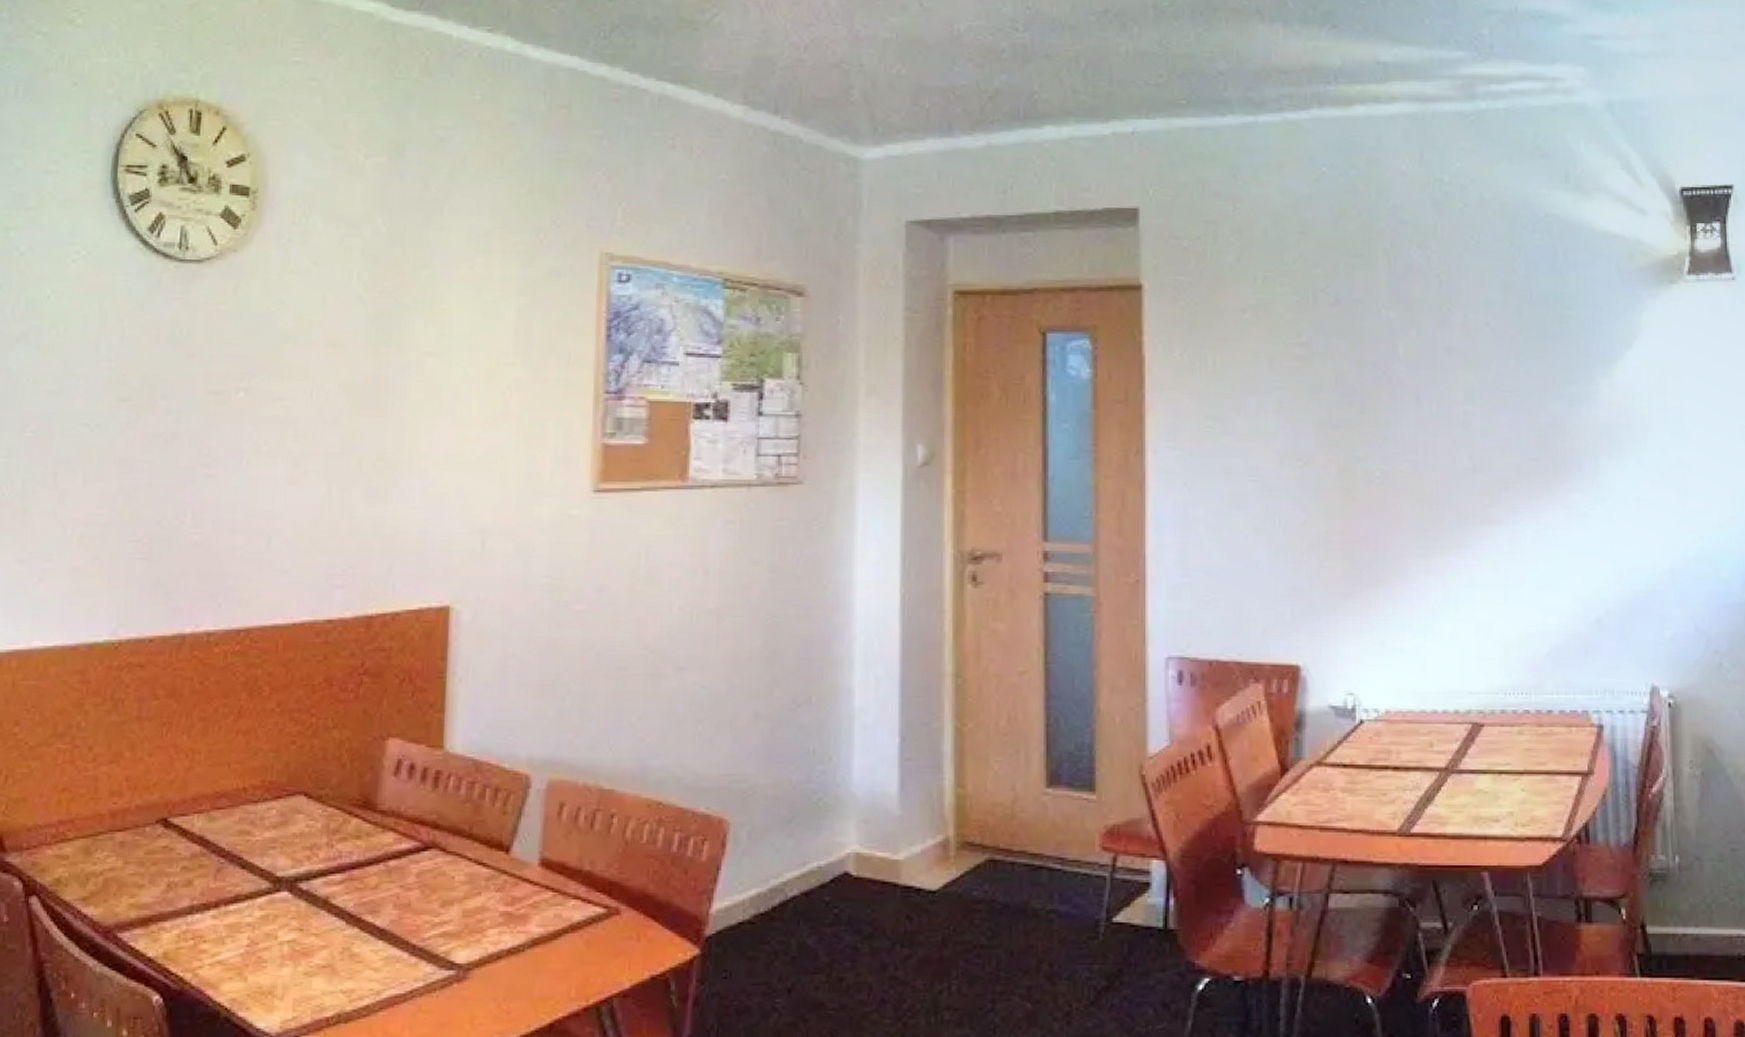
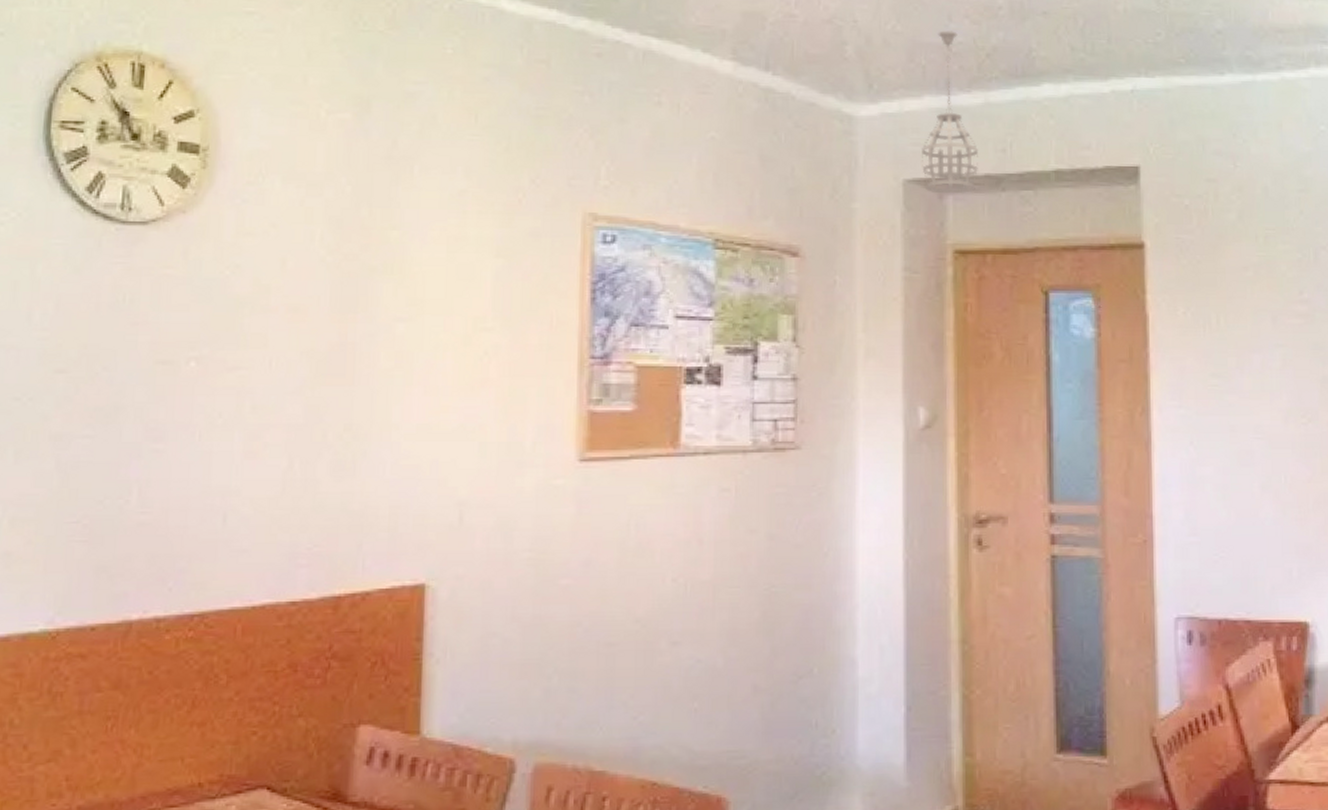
pendant light: none [924,74,979,236] -> present [922,30,978,194]

